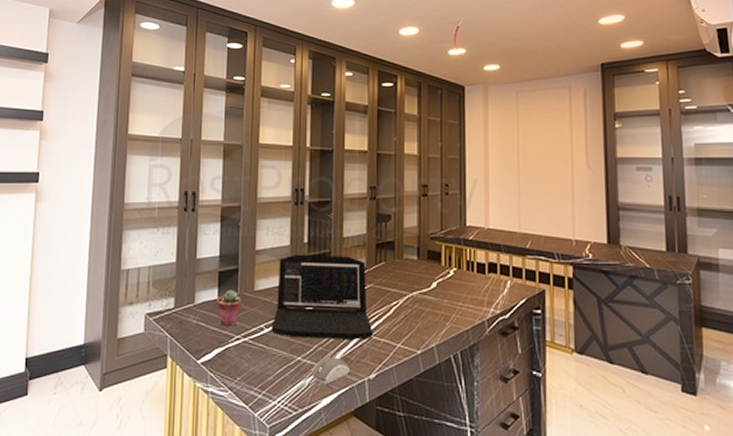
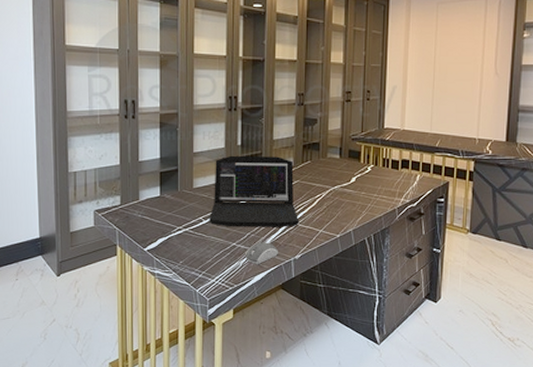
potted succulent: present [216,290,242,326] -> none [158,188,182,219]

